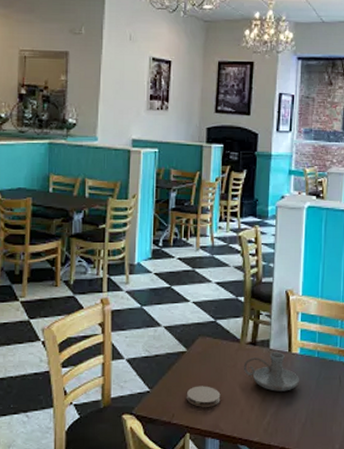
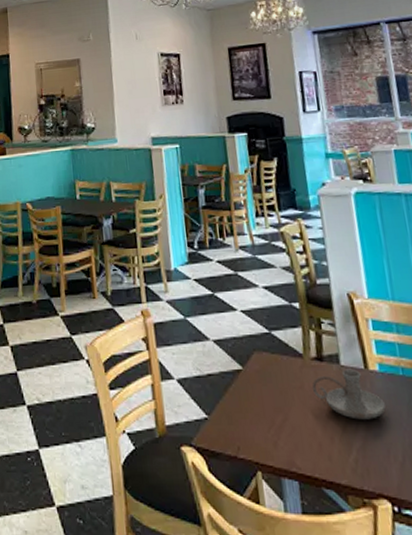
coaster: present [186,386,221,407] -> none [250,412,292,439]

